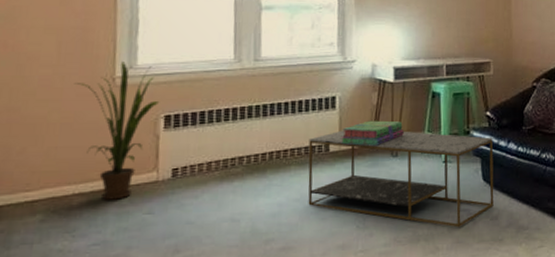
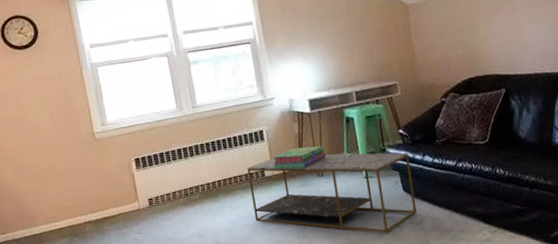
house plant: present [74,62,160,200] -> none [68,120,129,225]

